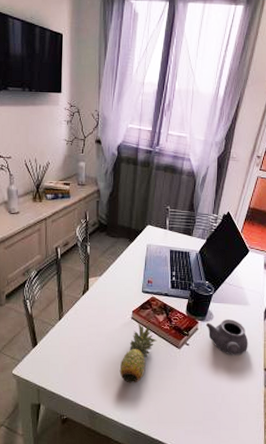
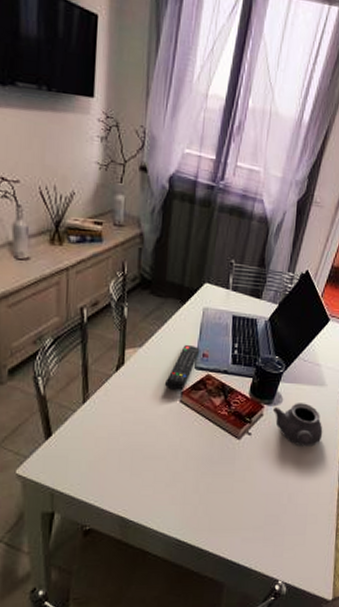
remote control: none [119,274,146,309] -> present [164,345,200,390]
fruit: present [119,323,158,383] -> none [161,407,212,483]

